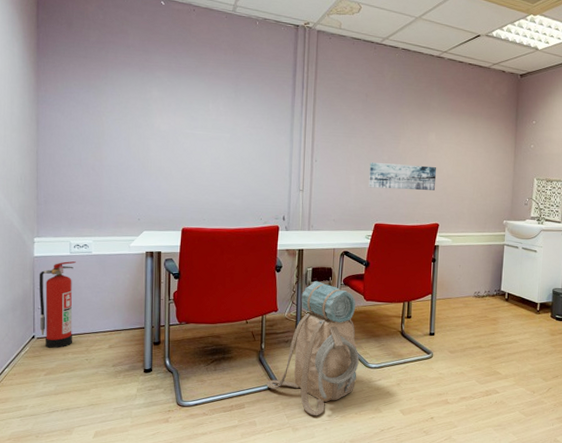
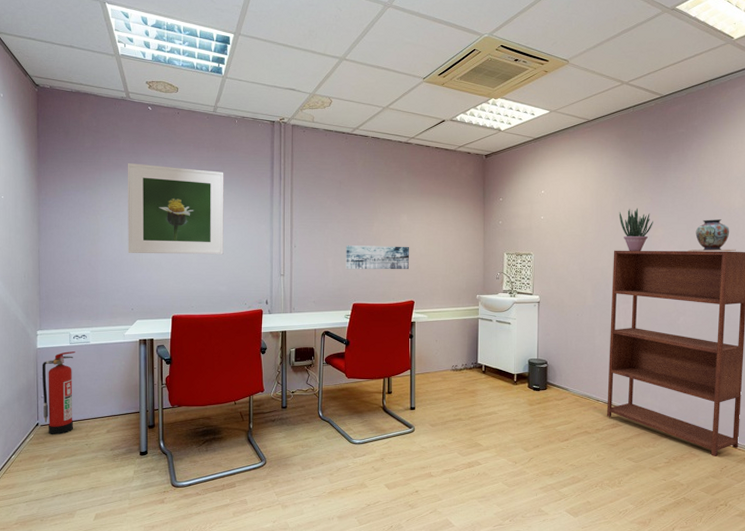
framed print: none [135,62,242,166] -> present [127,163,224,255]
backpack: present [265,281,359,416] -> none [255,361,343,493]

